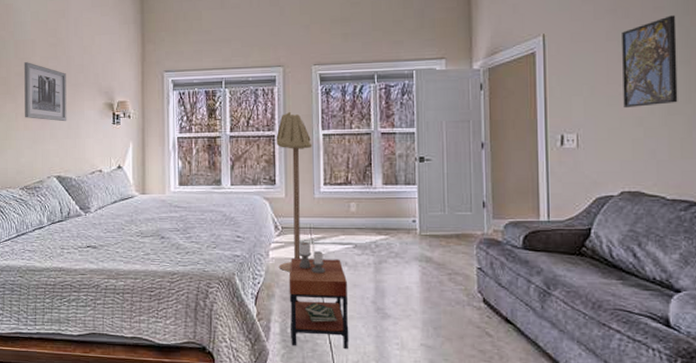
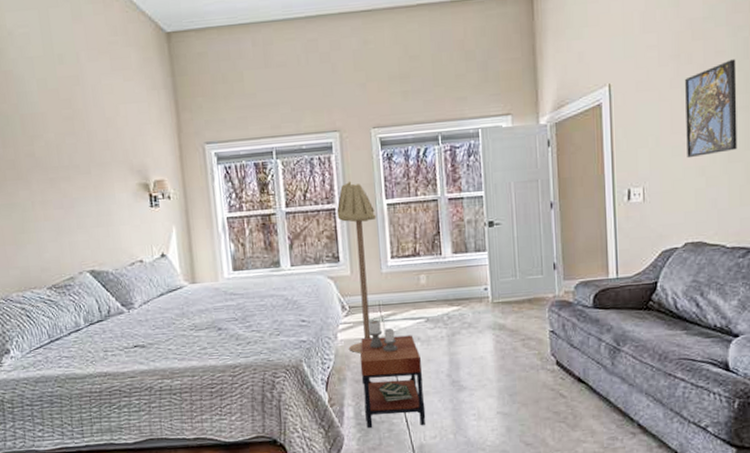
wall art: present [24,62,67,122] -> none [35,140,96,208]

